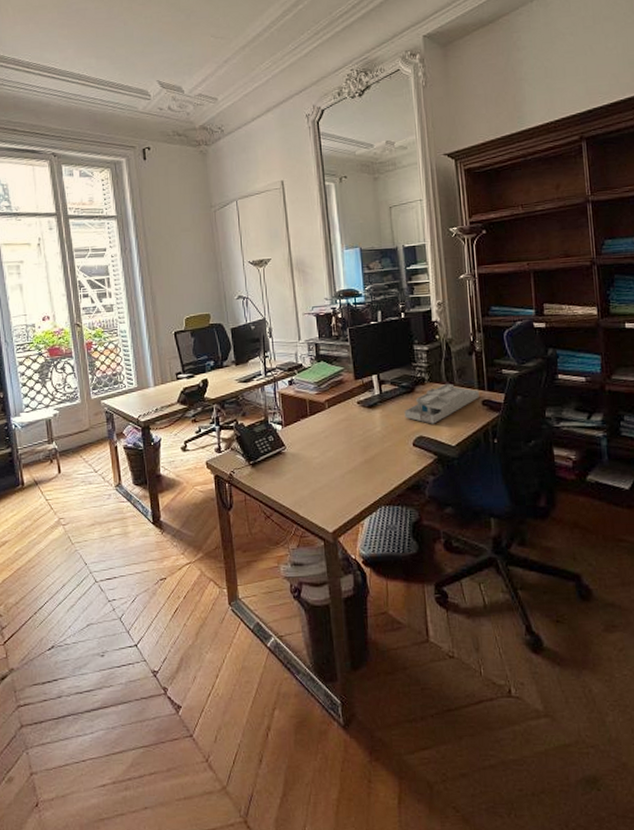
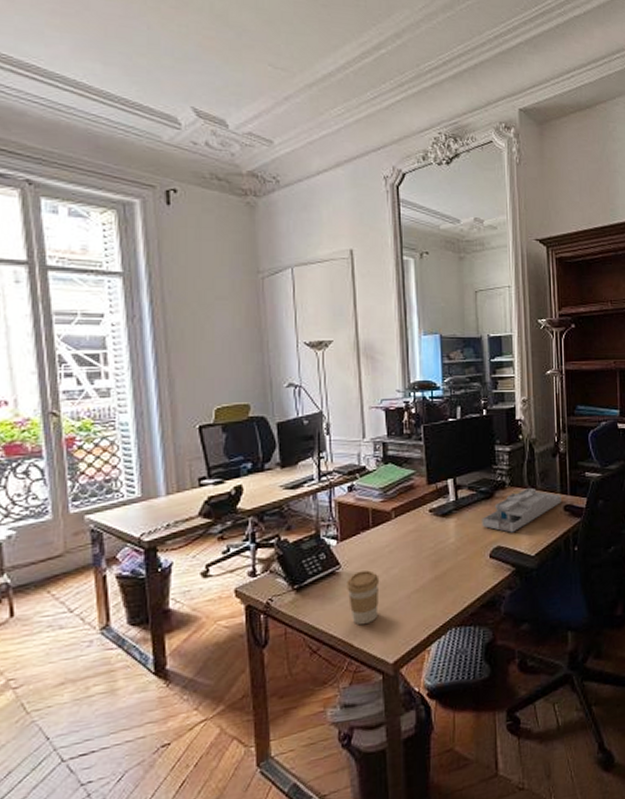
coffee cup: none [291,452,318,498] -> present [347,570,380,625]

